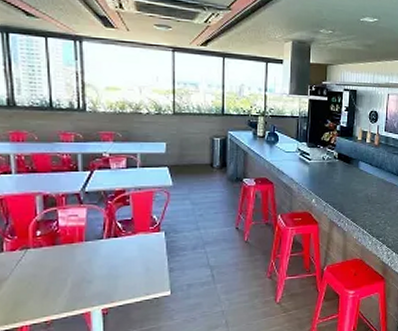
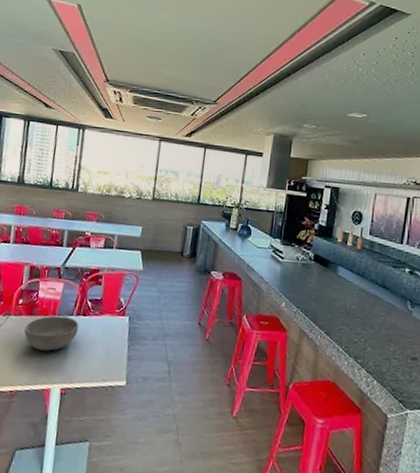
bowl: none [49,241,112,278] -> present [24,315,79,351]

